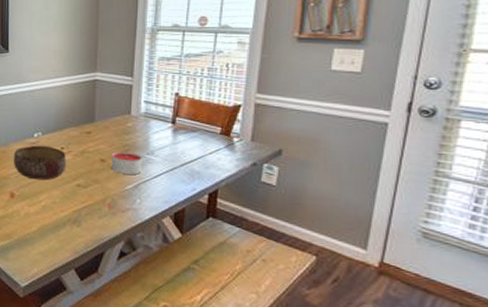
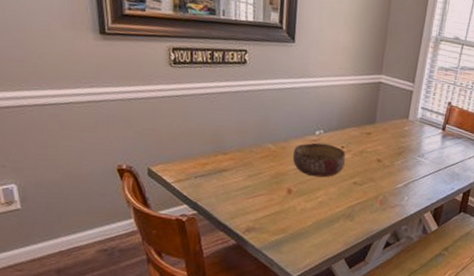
candle: present [112,151,142,175] -> none [386,153,414,175]

